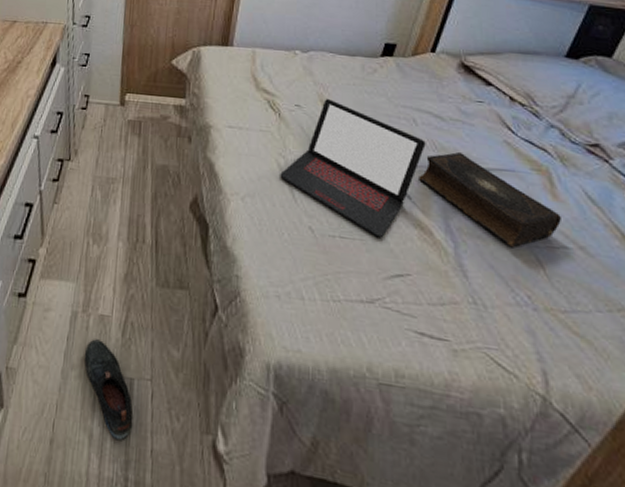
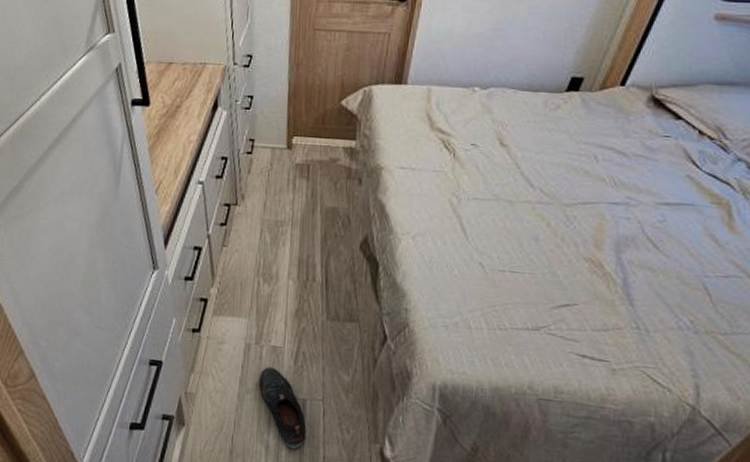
laptop: present [280,99,426,239] -> none [452,137,605,272]
book: present [419,151,561,247] -> none [594,187,735,277]

